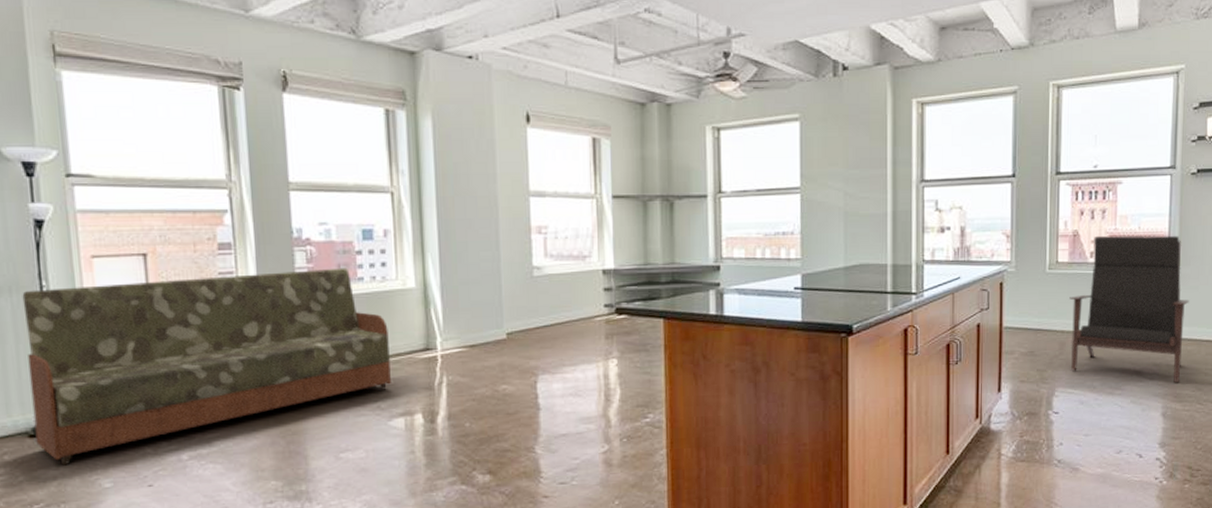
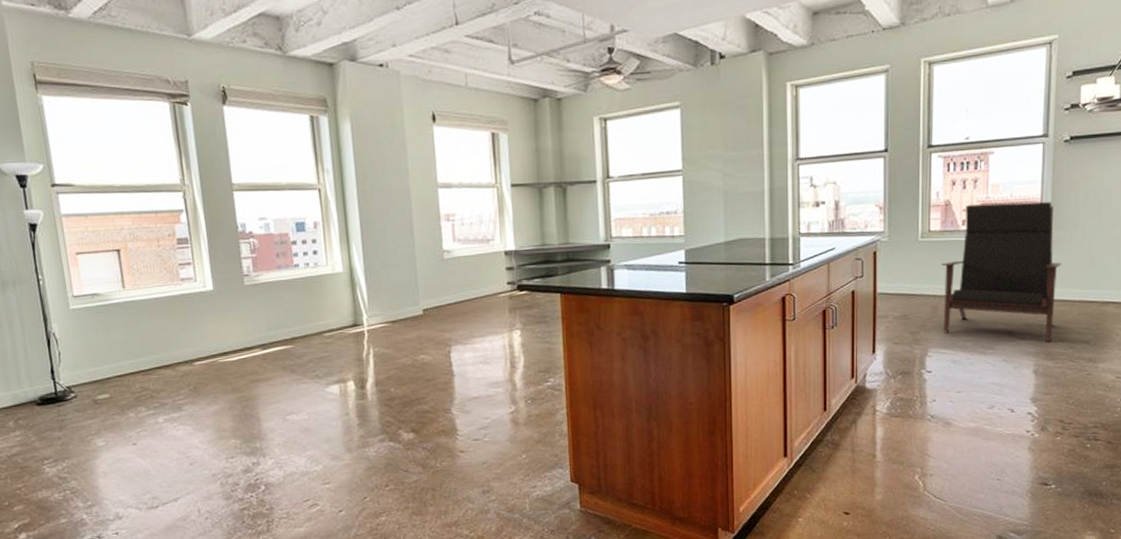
sofa: present [22,267,391,466] -> none [24,256,326,428]

